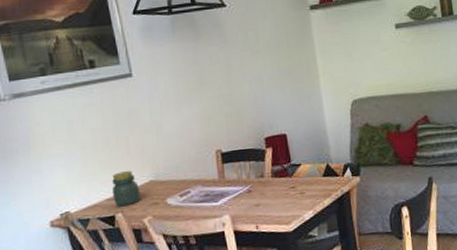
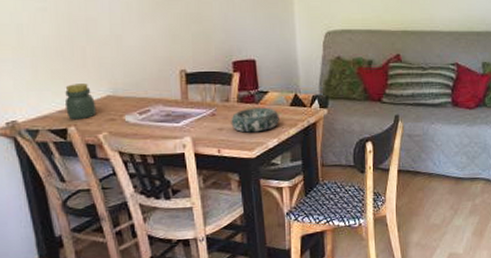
decorative bowl: none [266,180,314,207] -> present [231,107,279,133]

